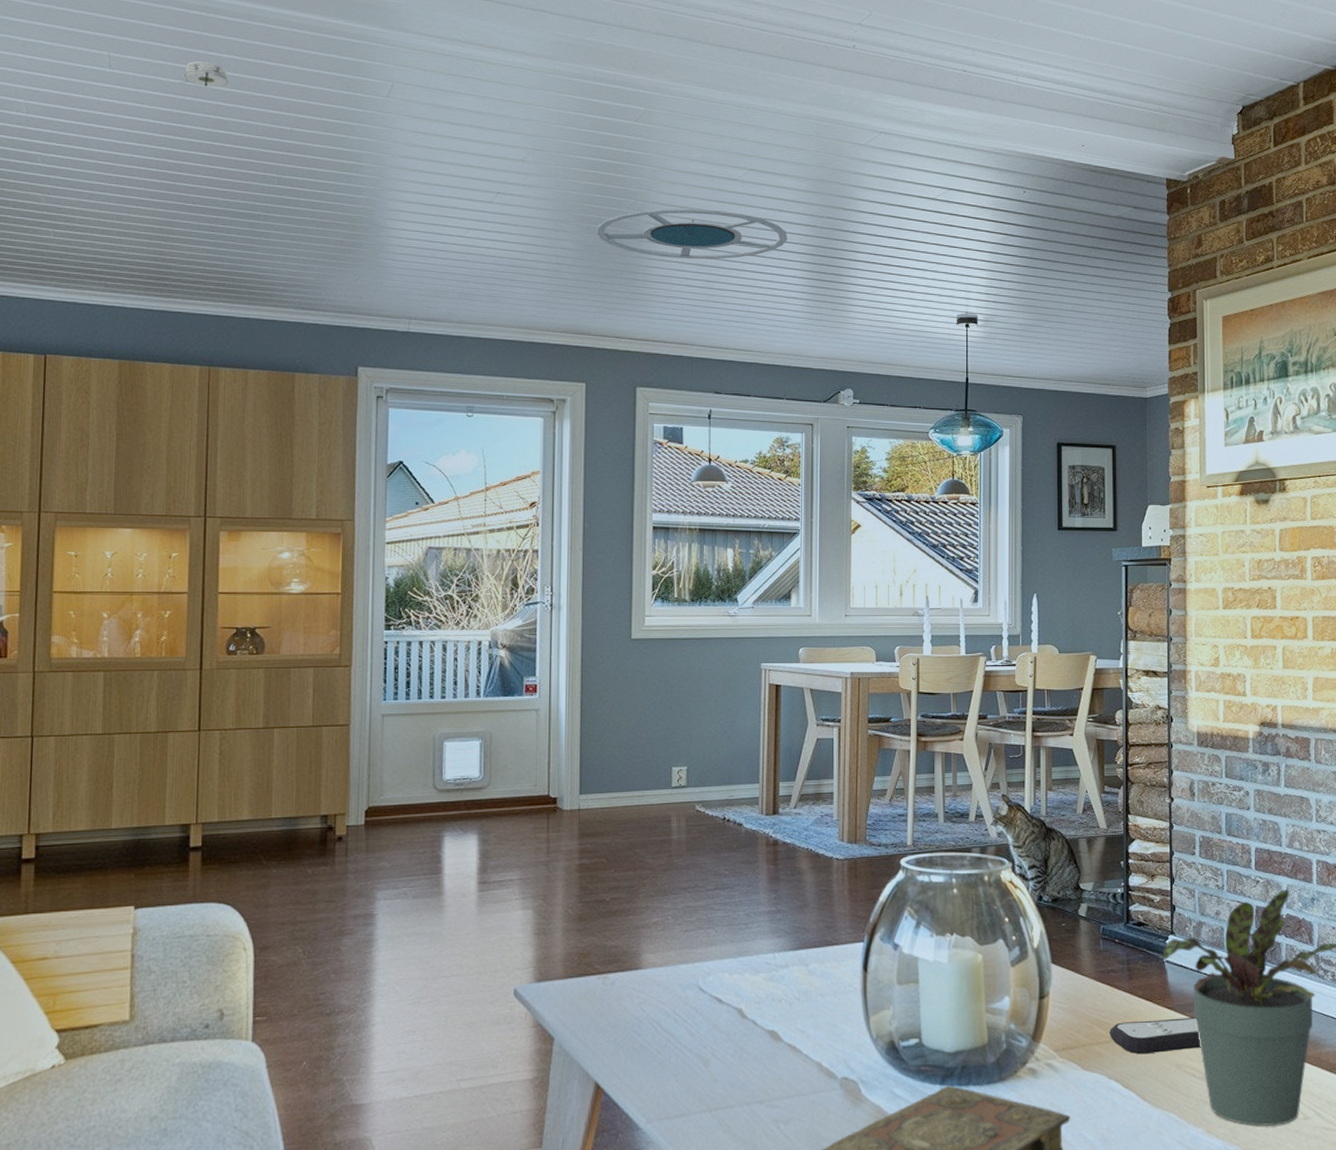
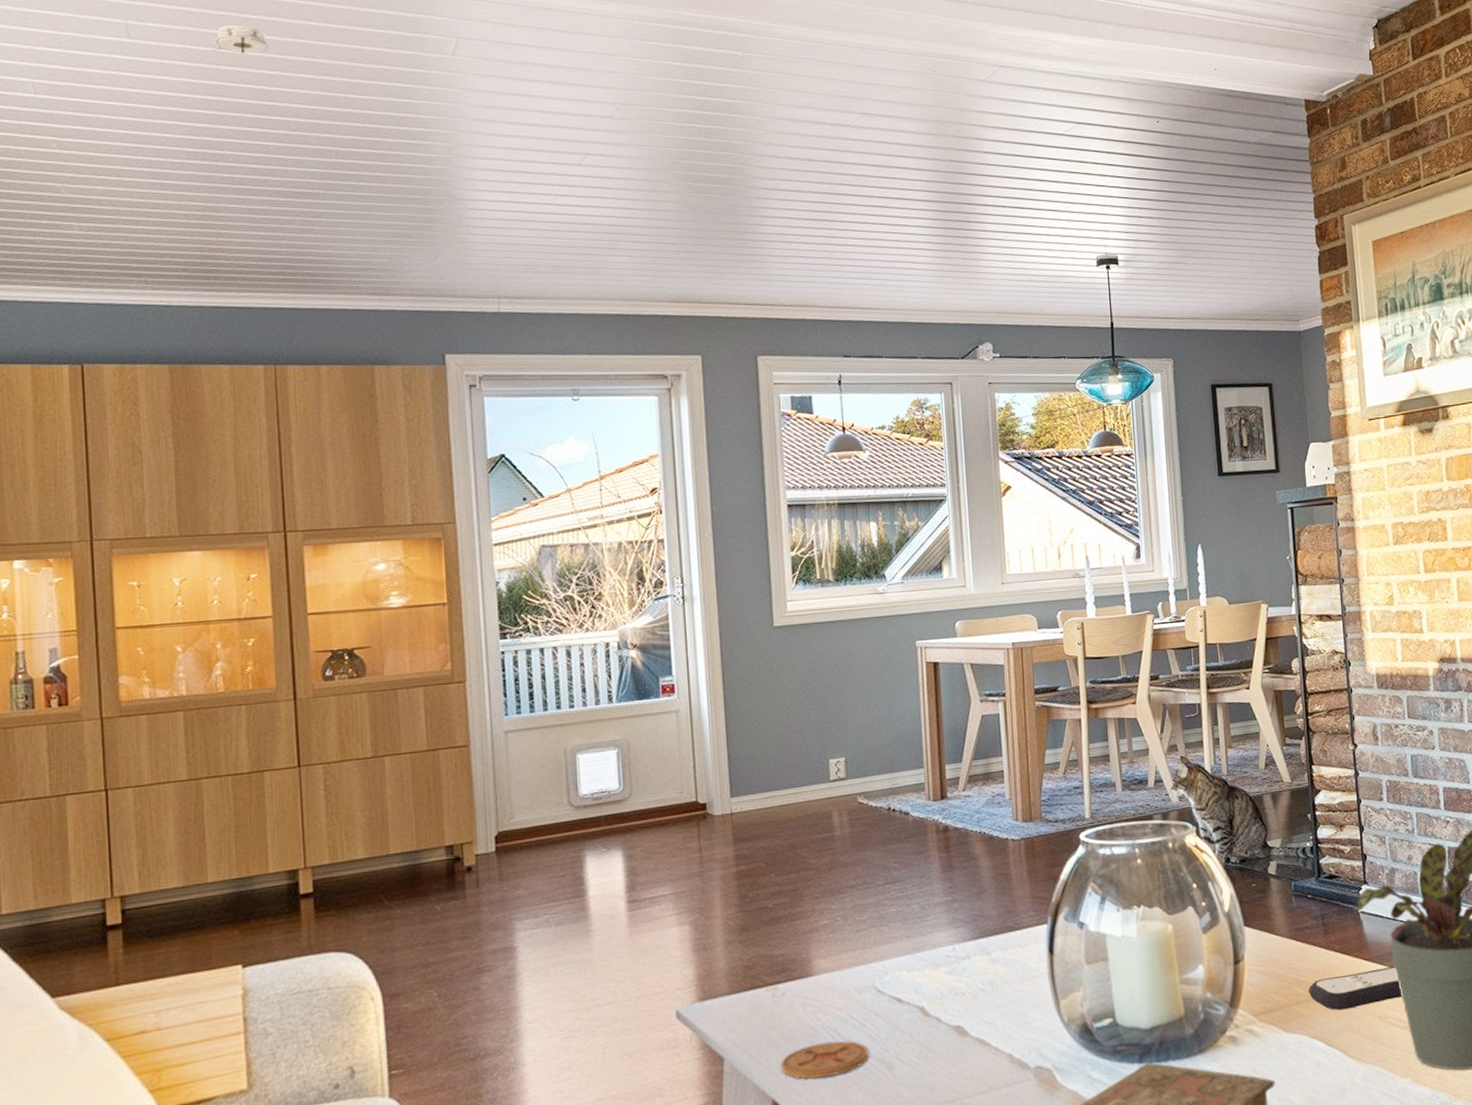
ceiling lamp: present [596,208,788,260] -> none [699,159,909,215]
coaster: none [604,1032,688,1067] -> present [779,1041,870,1080]

